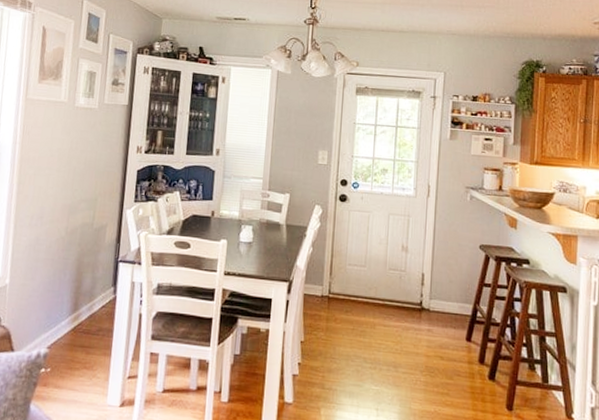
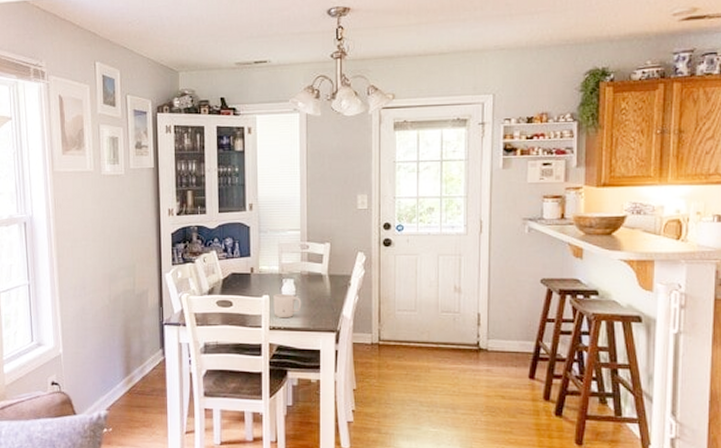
mug: none [230,239,258,265] -> present [273,293,302,319]

